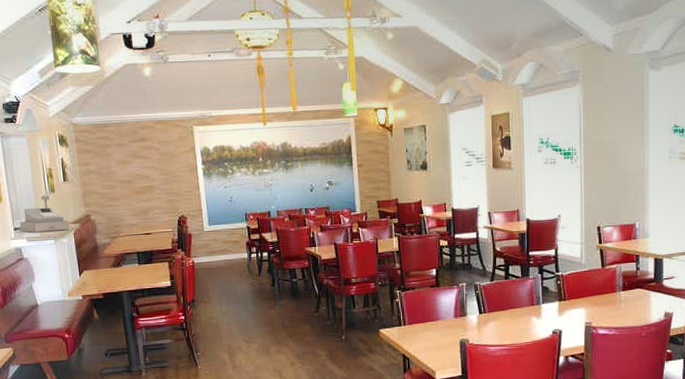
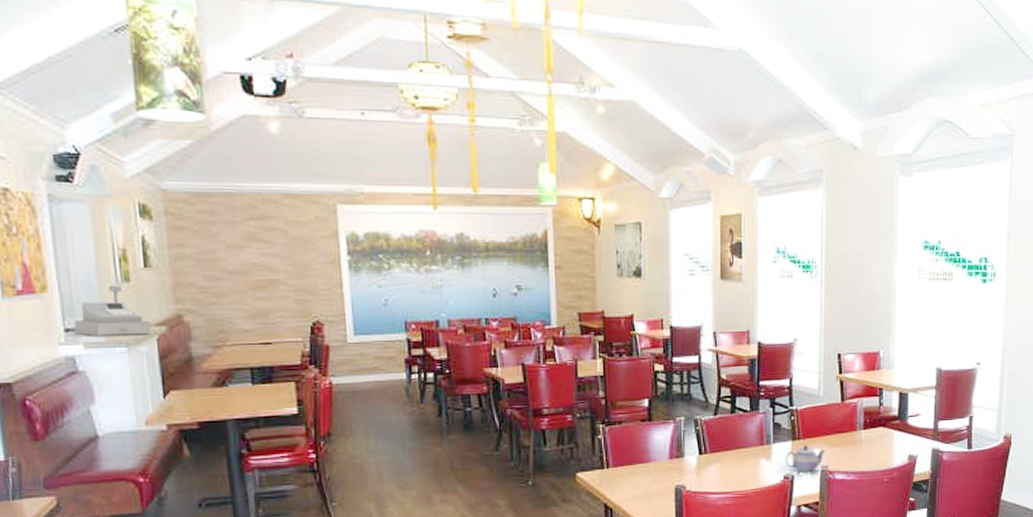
teapot: none [553,304,588,329] -> present [785,444,825,474]

